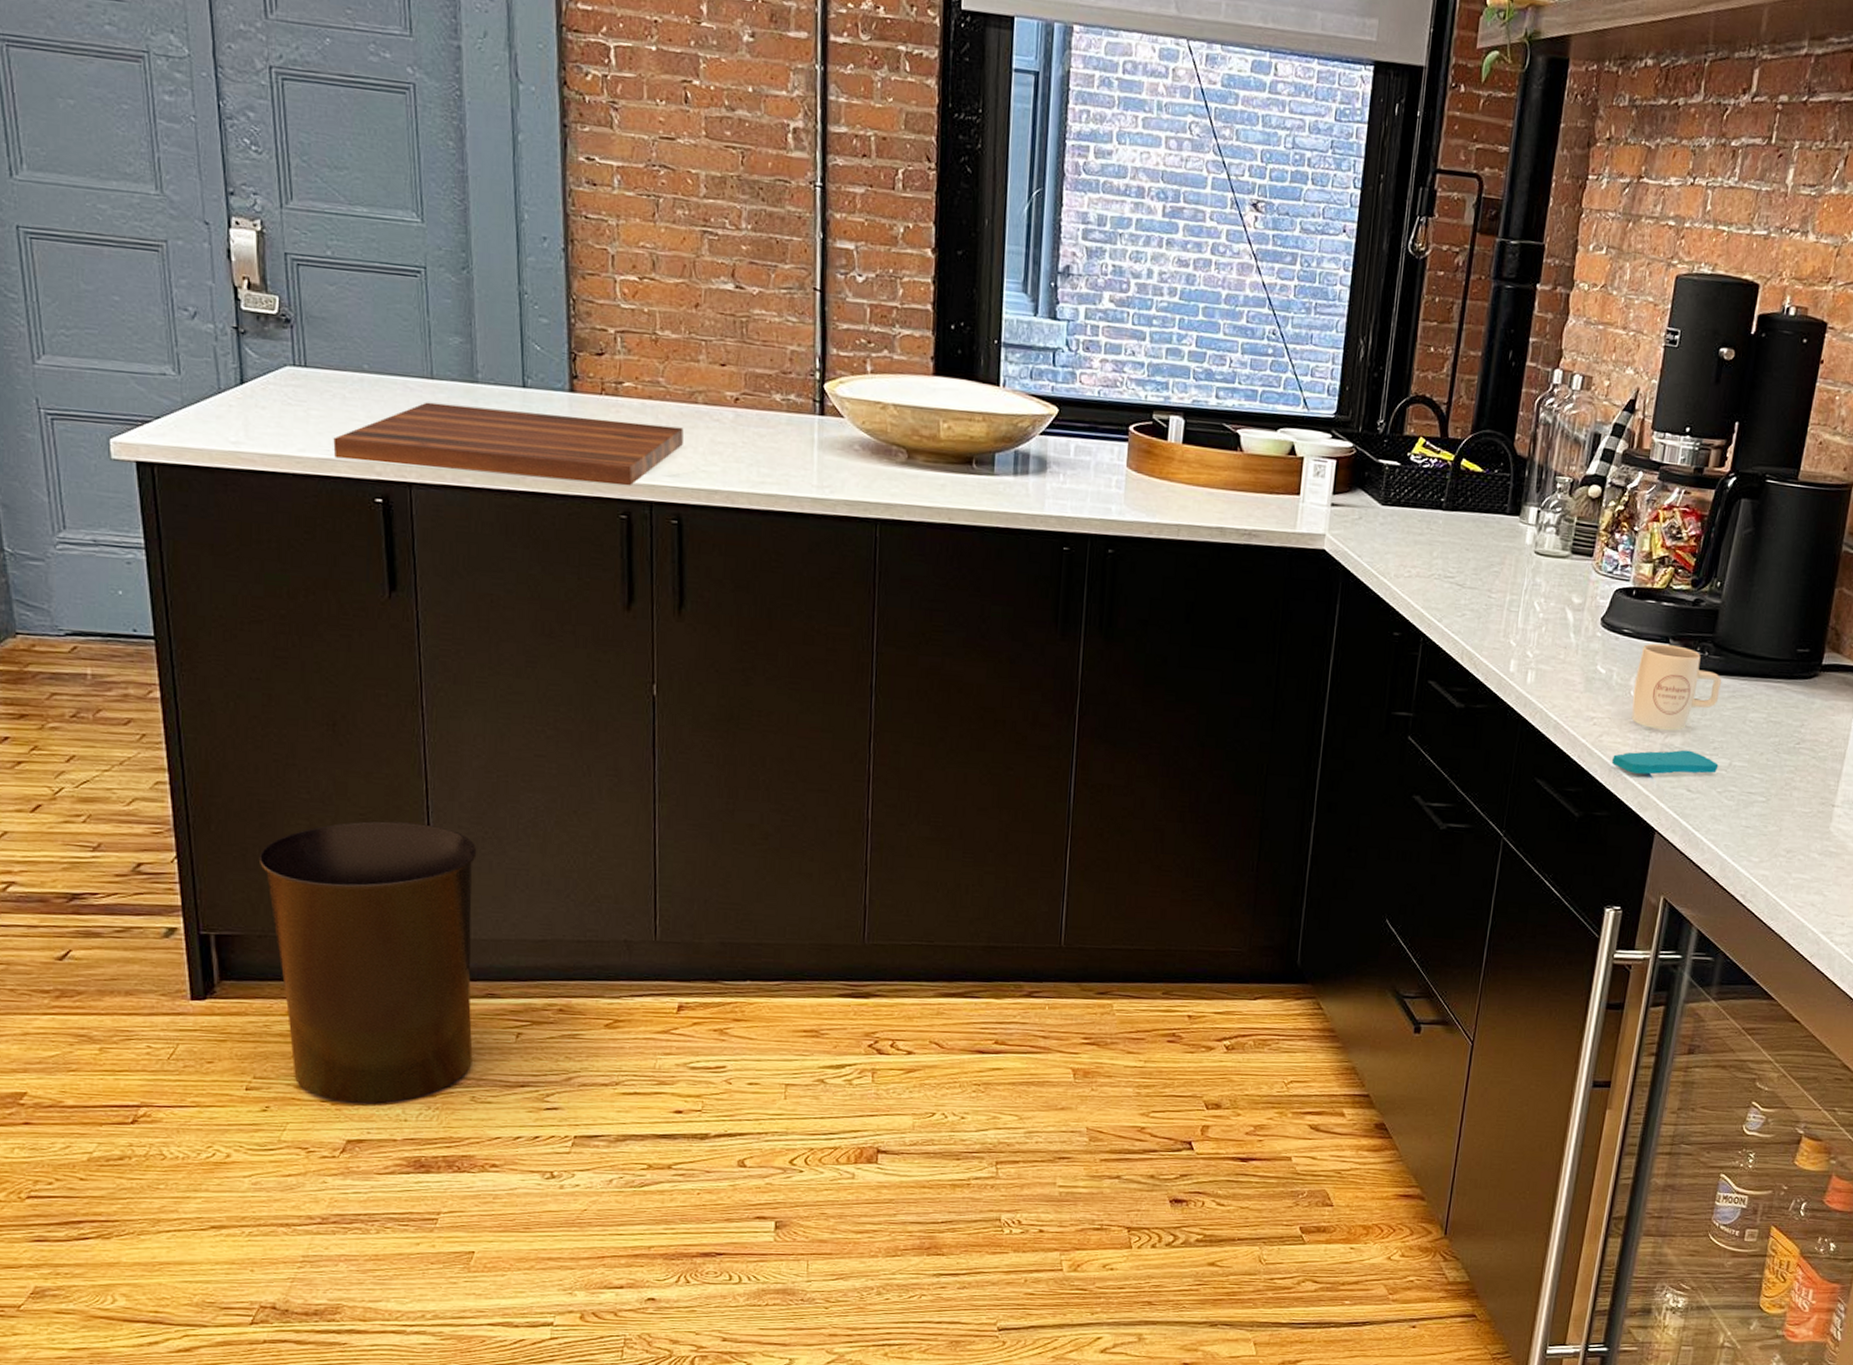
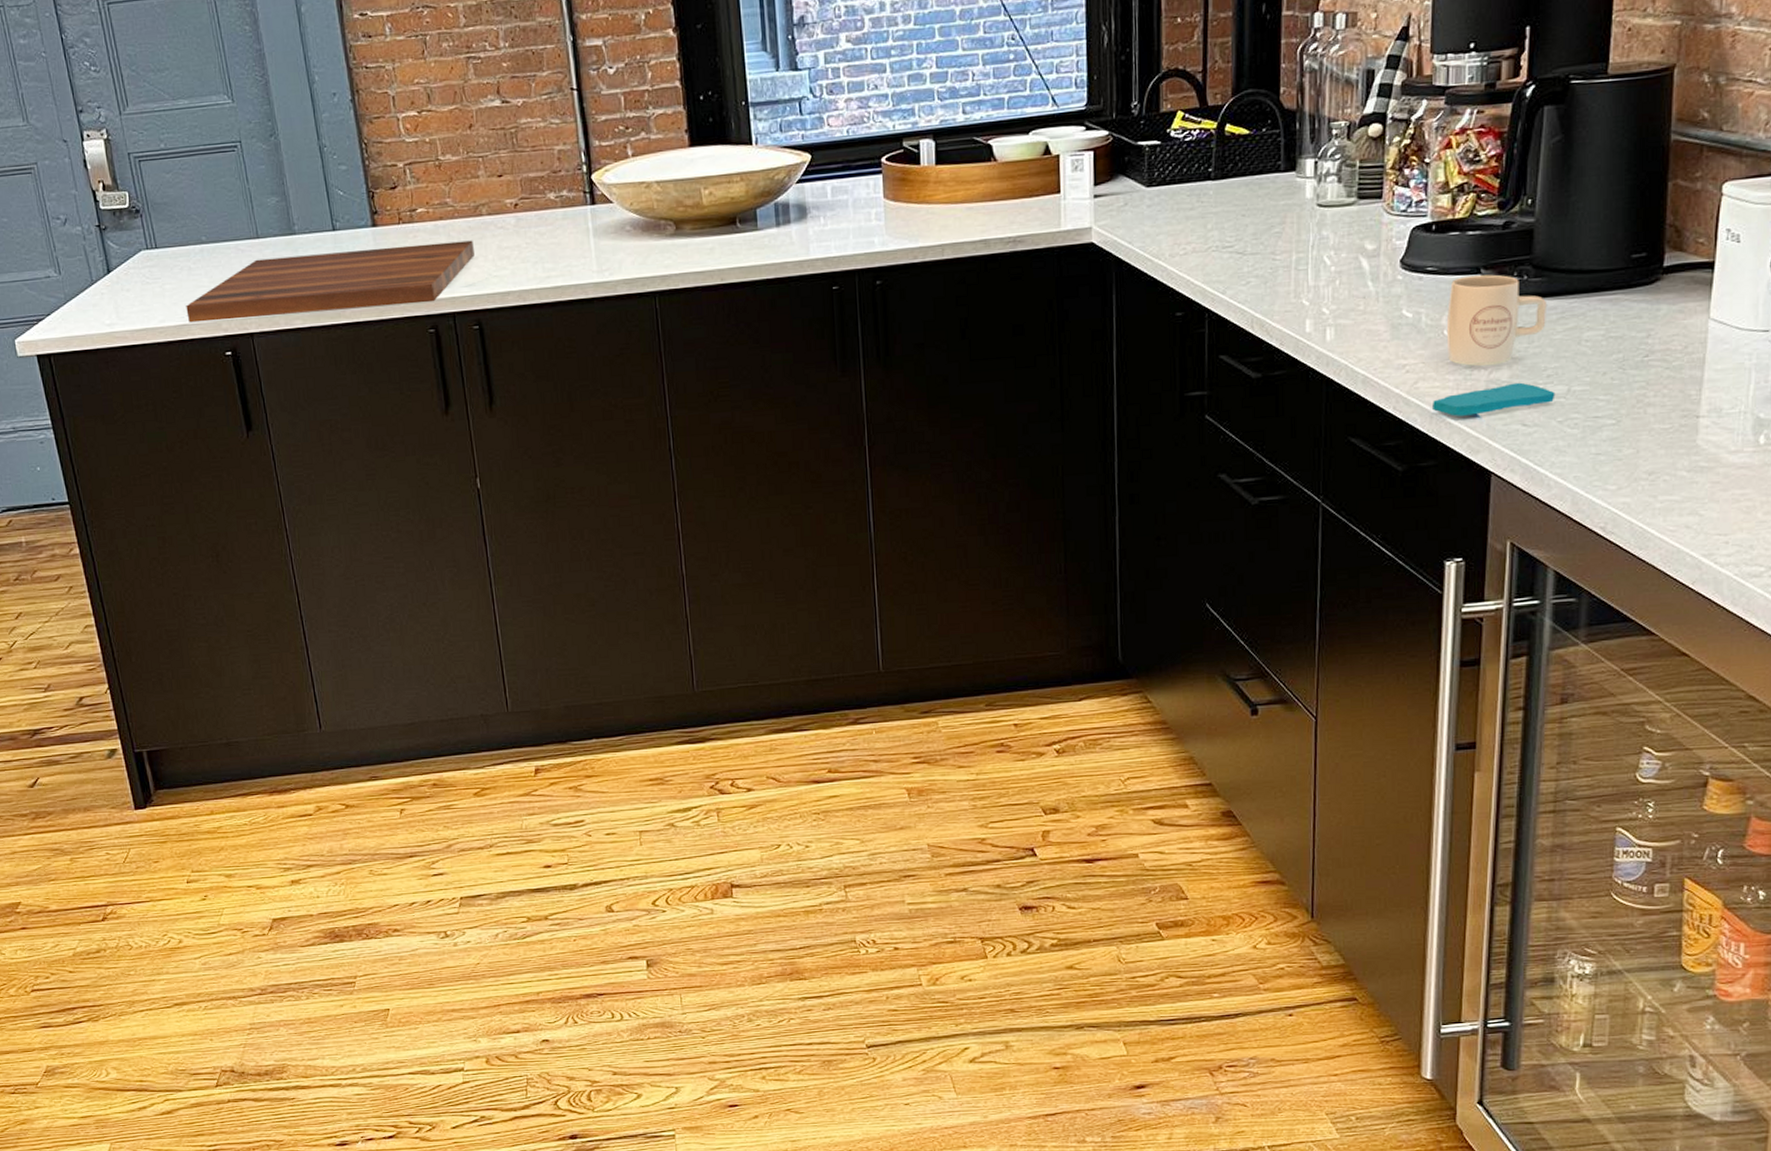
waste bin: present [260,821,477,1104] -> none [173,632,367,886]

